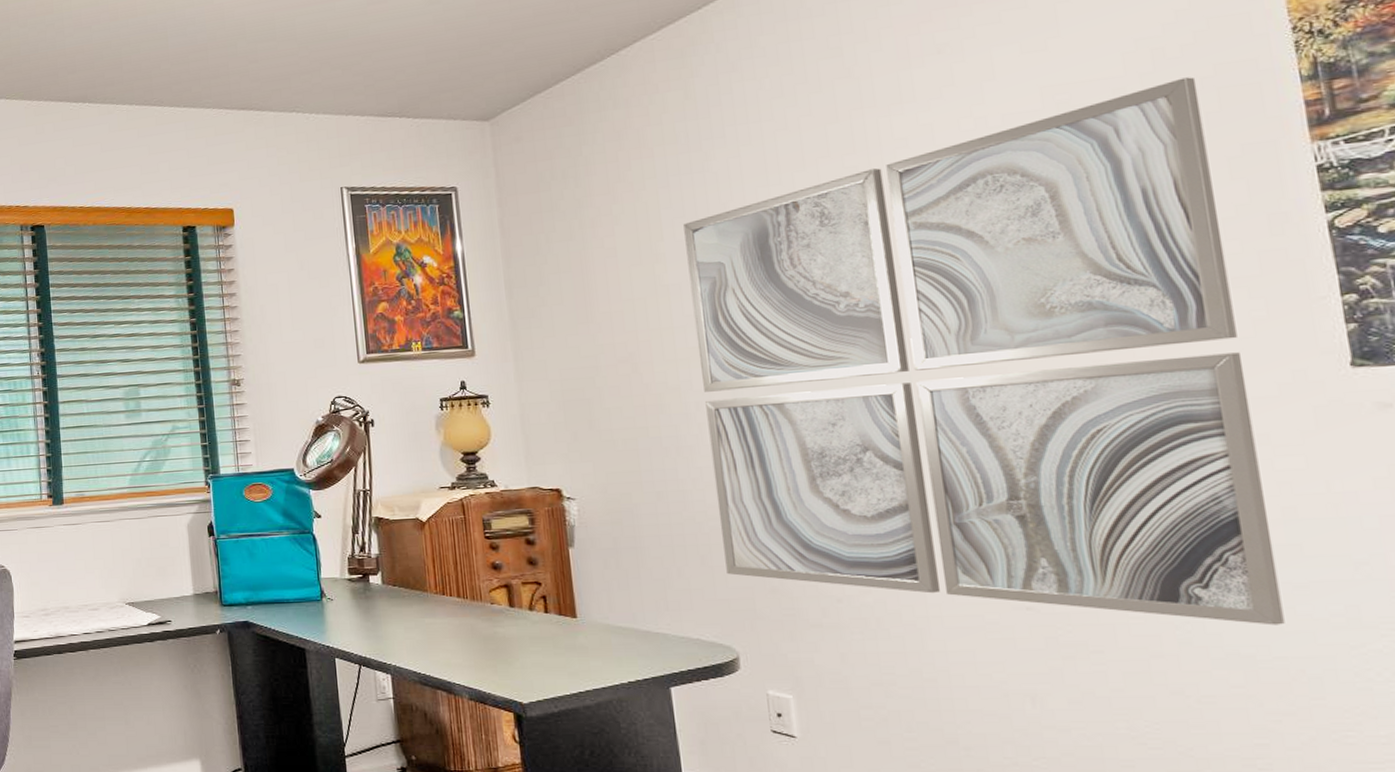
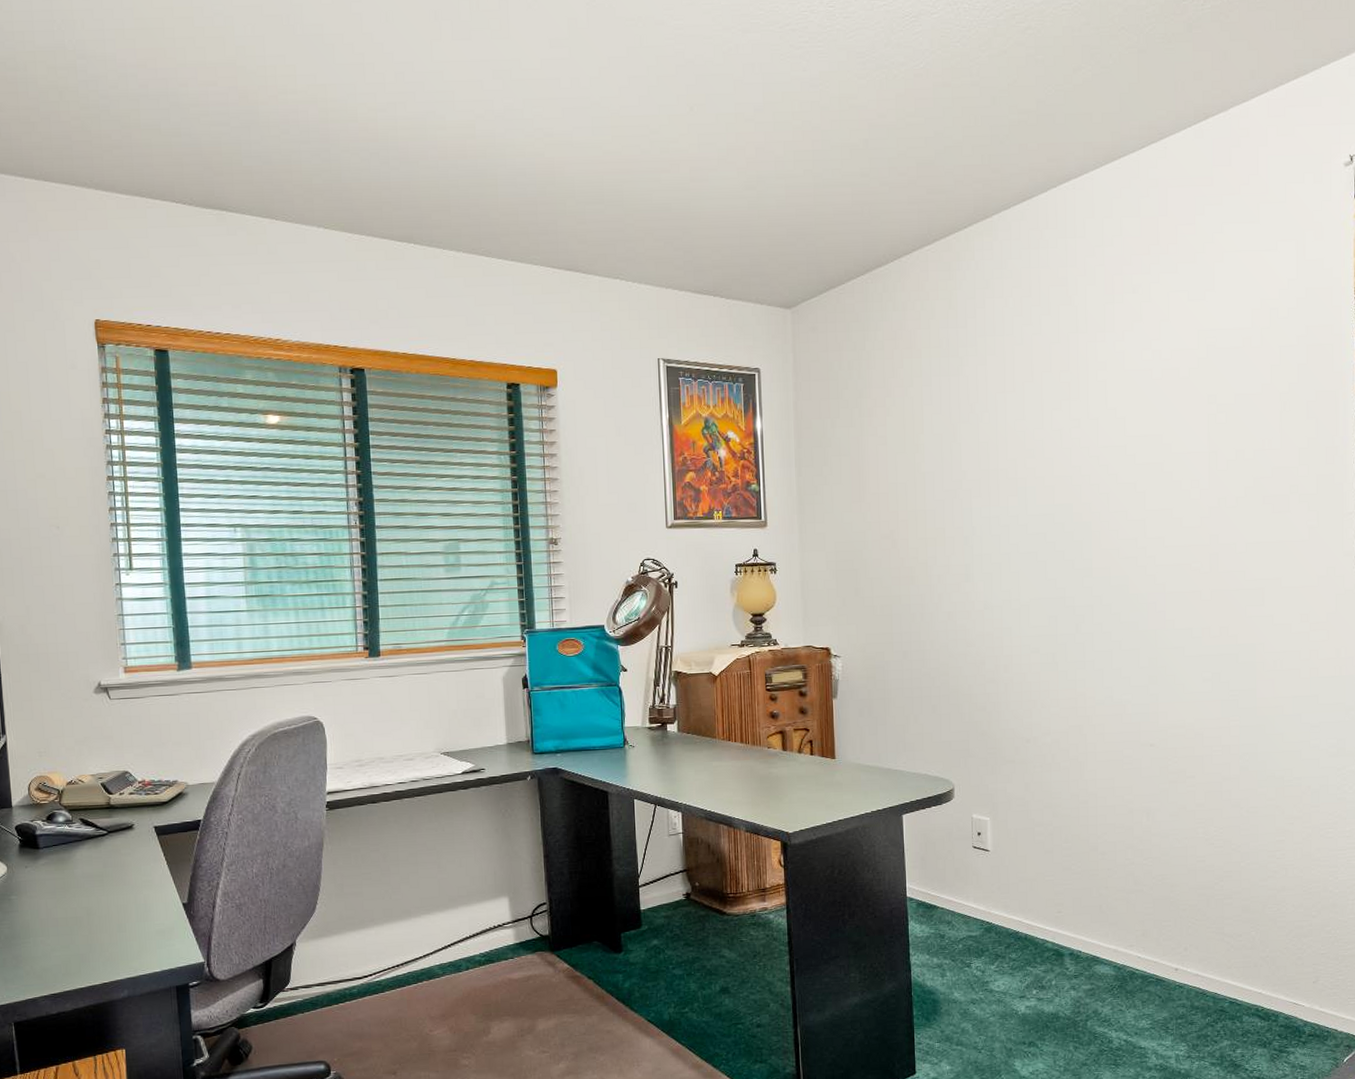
wall art: present [683,77,1285,626] -> none [940,334,1303,755]

